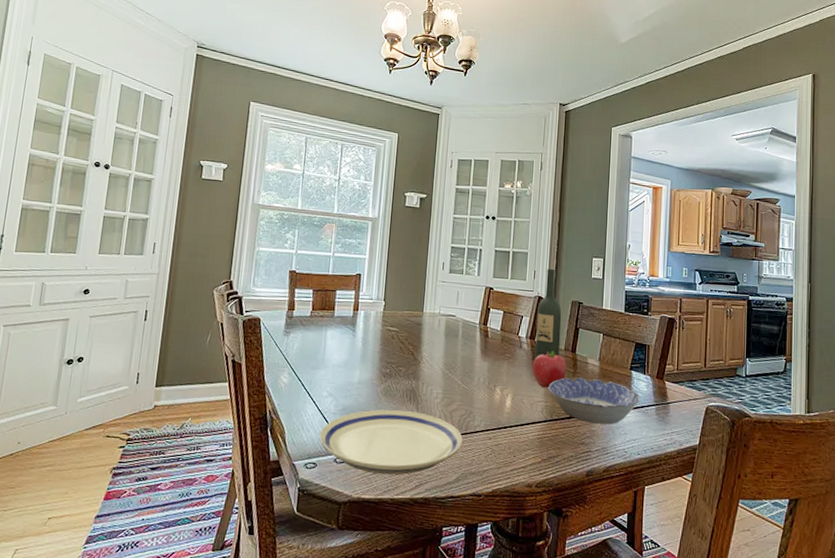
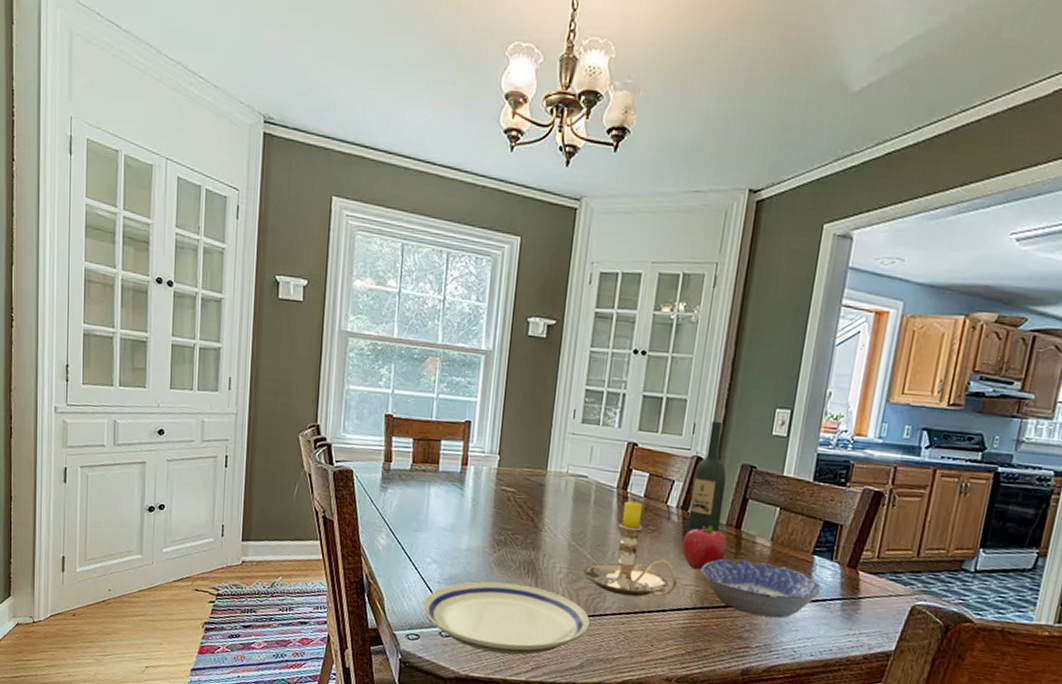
candlestick: none [456,332,531,415] -> present [583,499,678,597]

